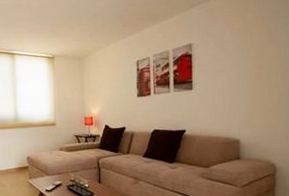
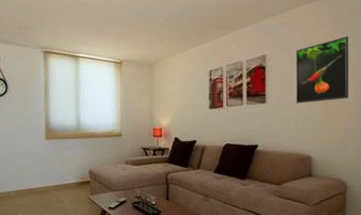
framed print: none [222,20,278,89] -> present [295,36,349,104]

